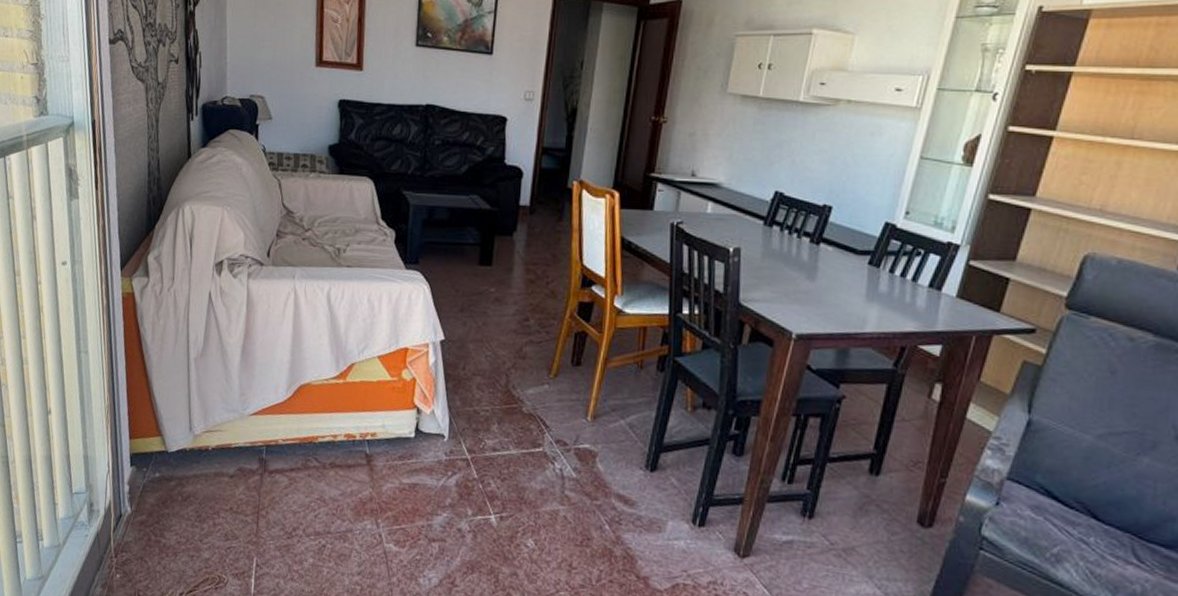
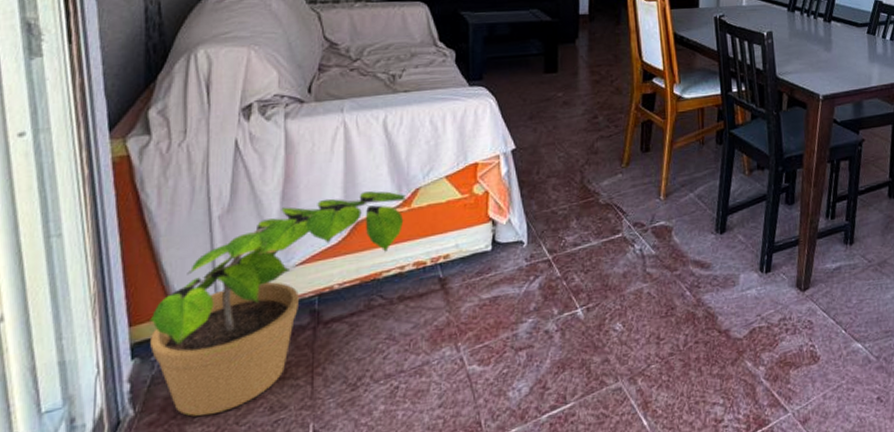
potted plant: none [143,358,342,529] -> present [150,191,405,417]

